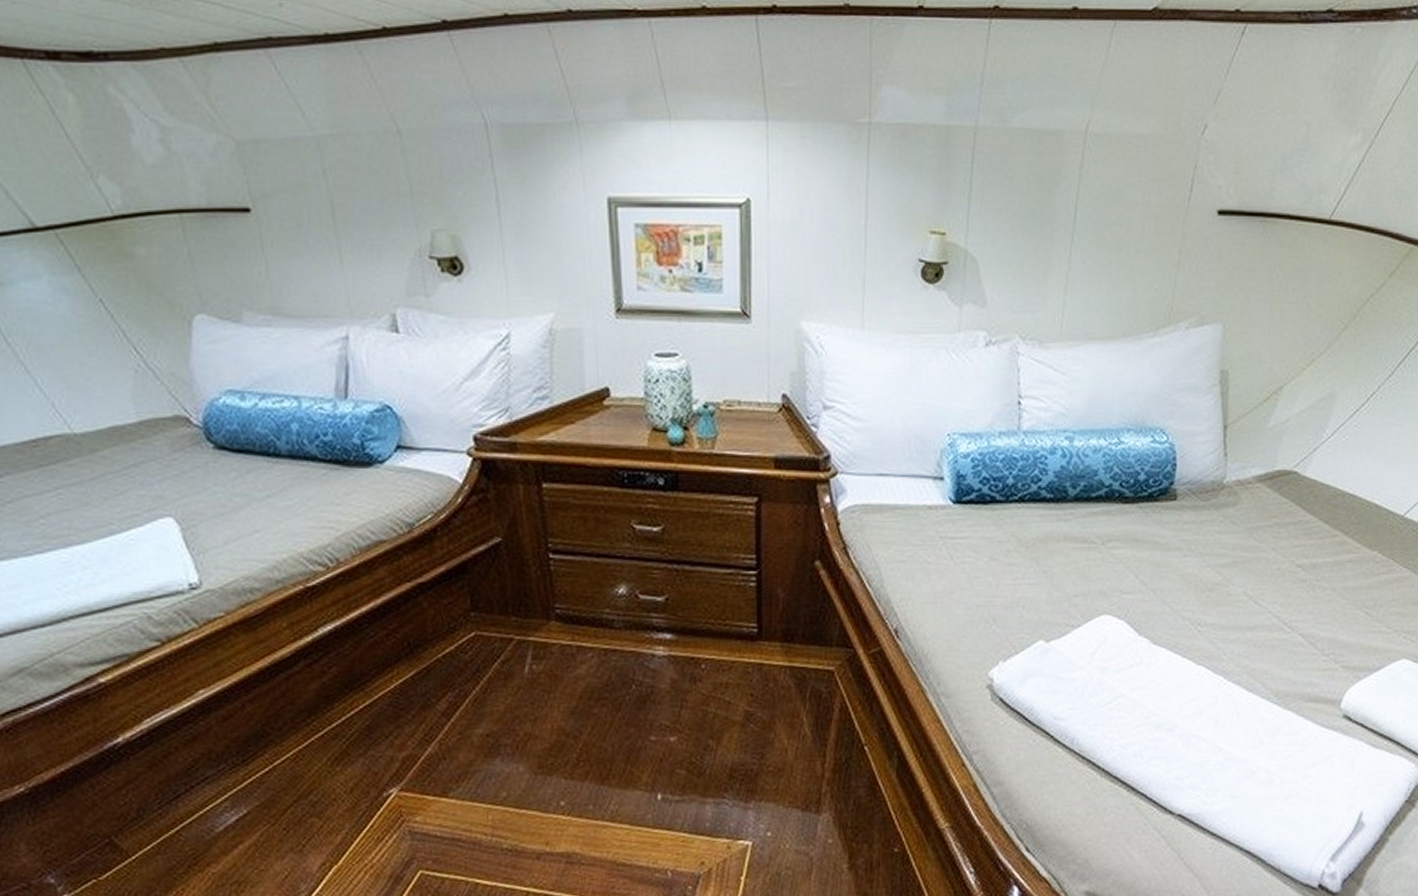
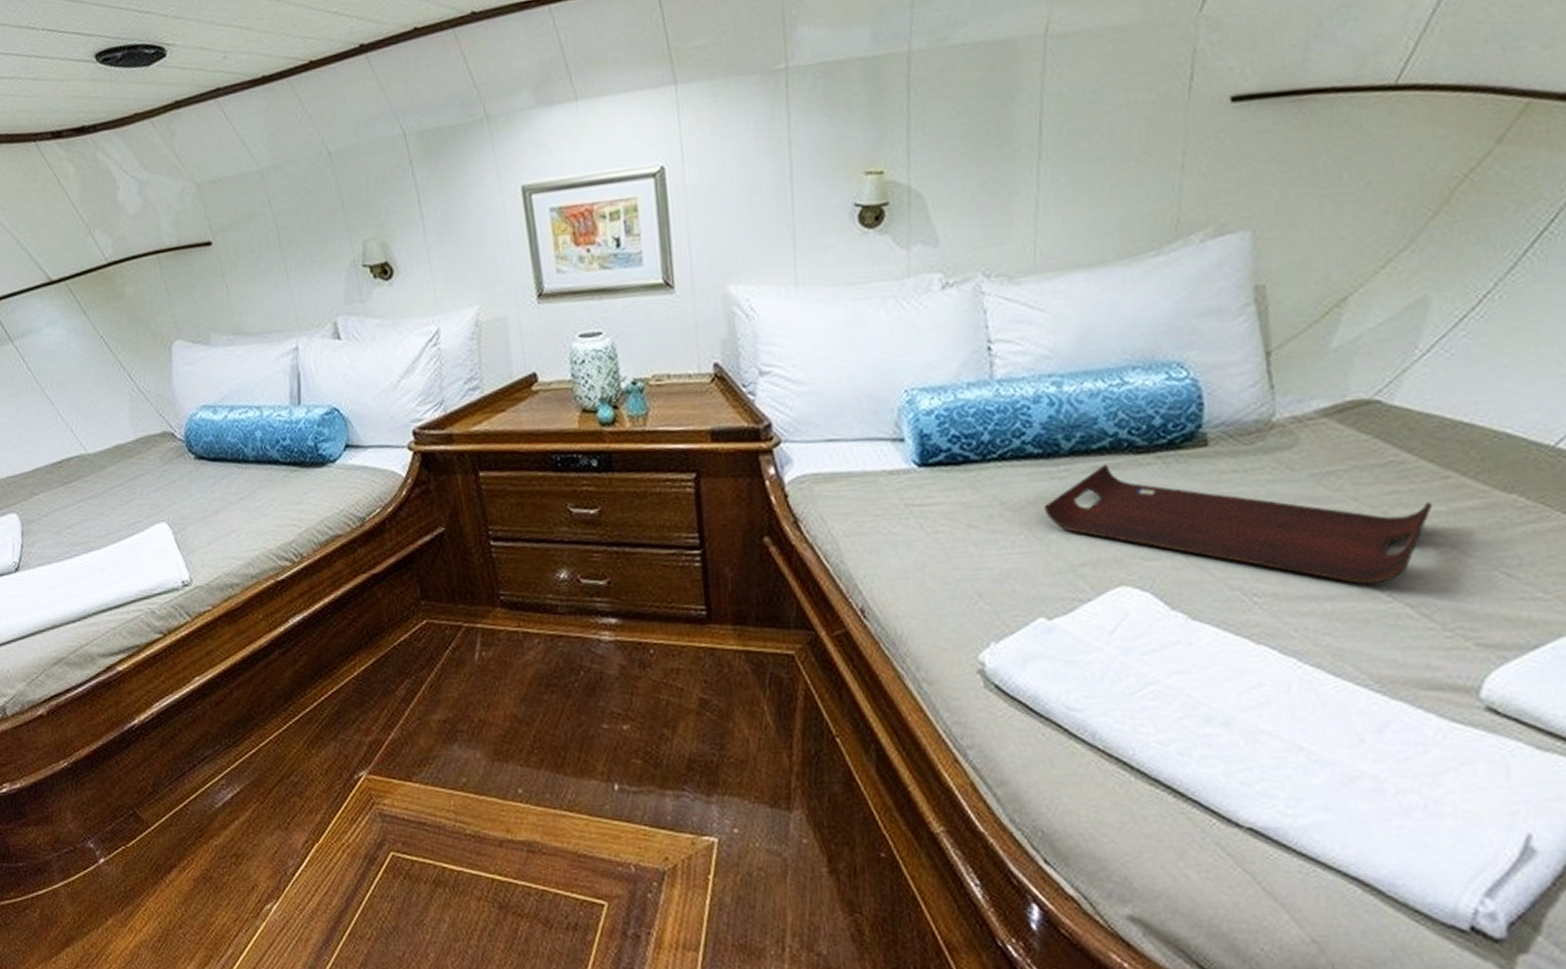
serving tray: none [1050,511,1323,618] -> present [1043,464,1432,585]

